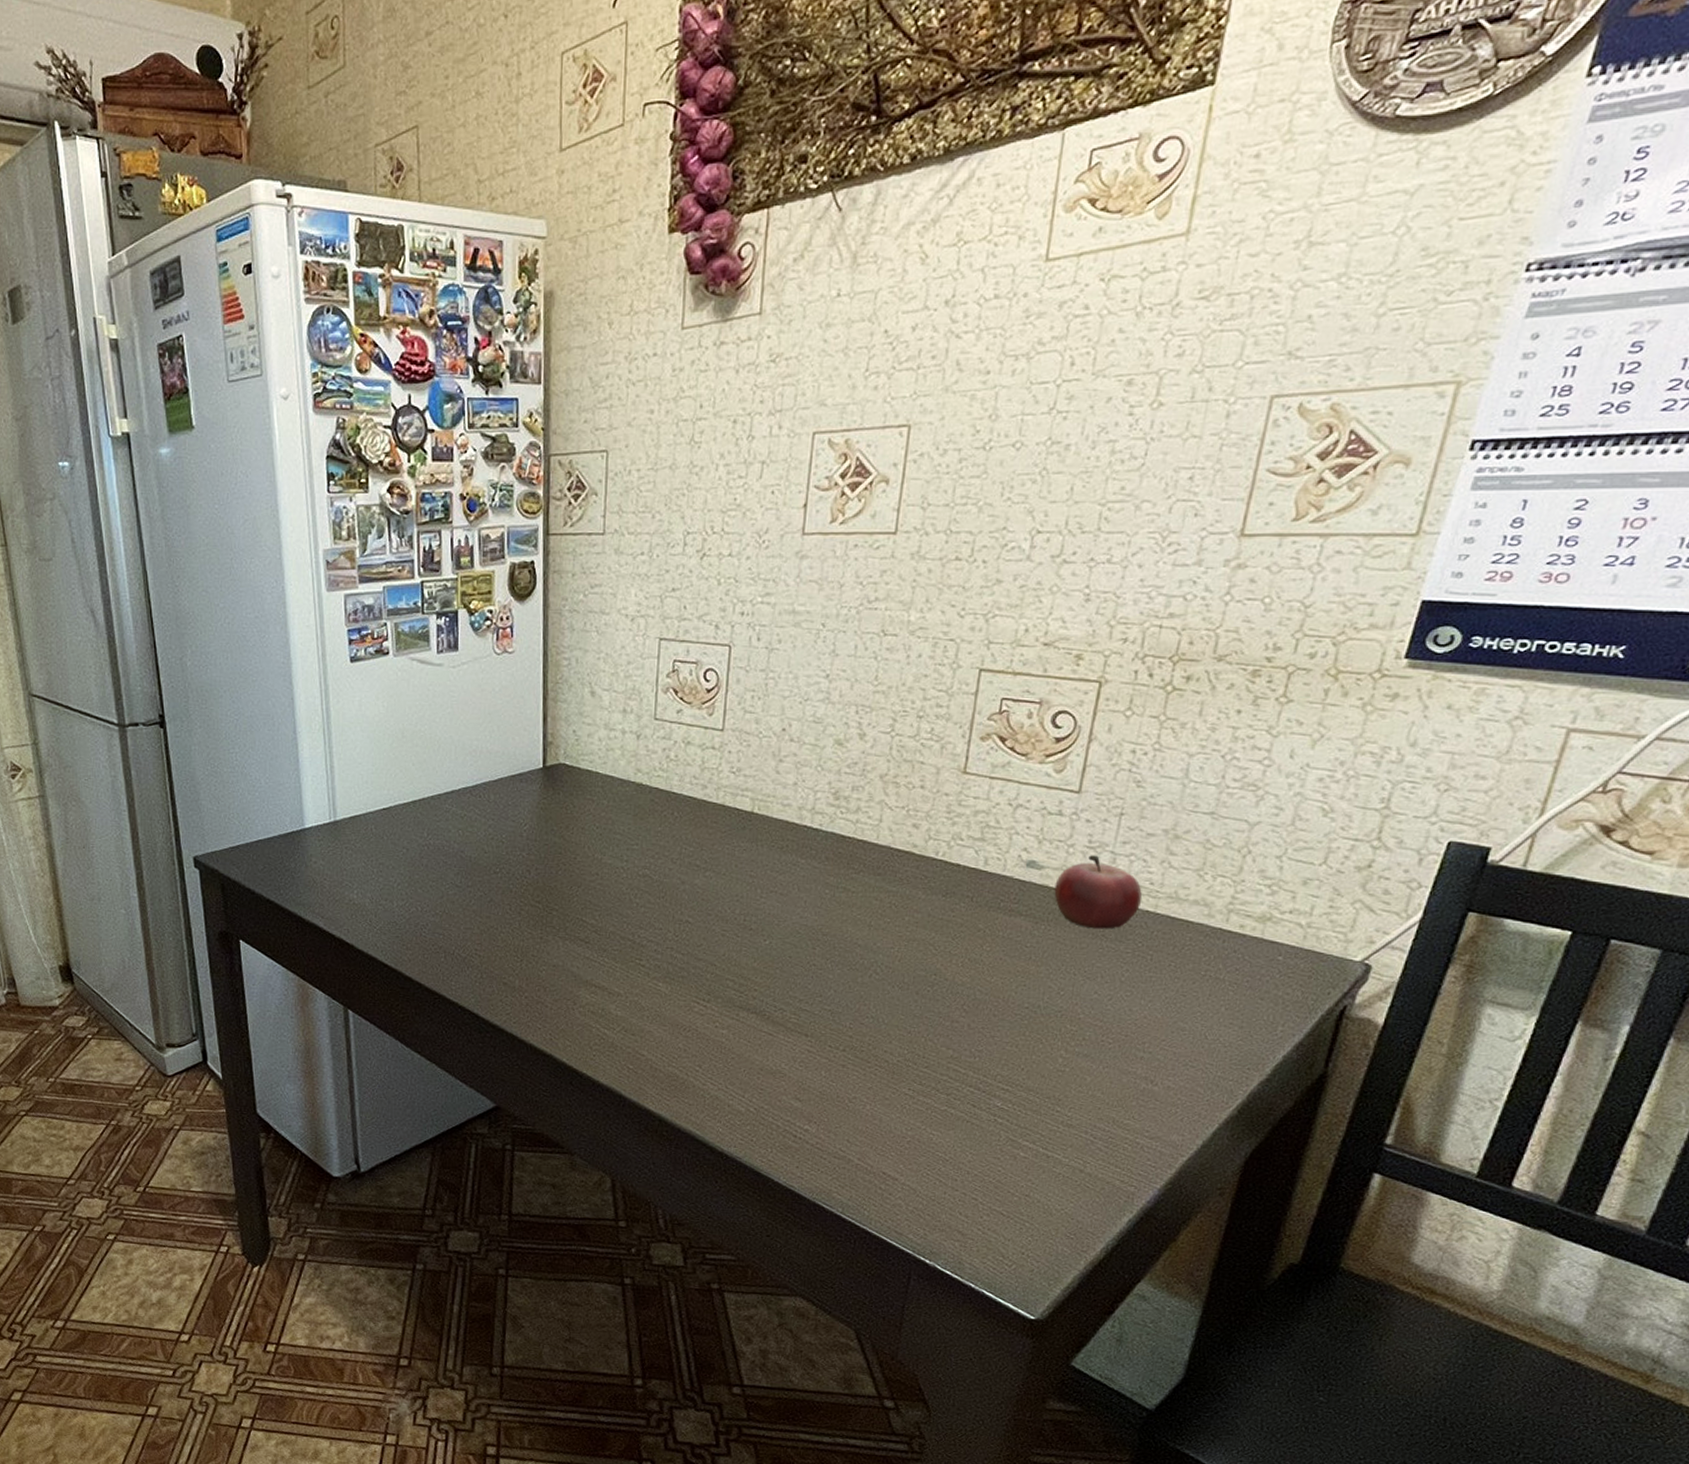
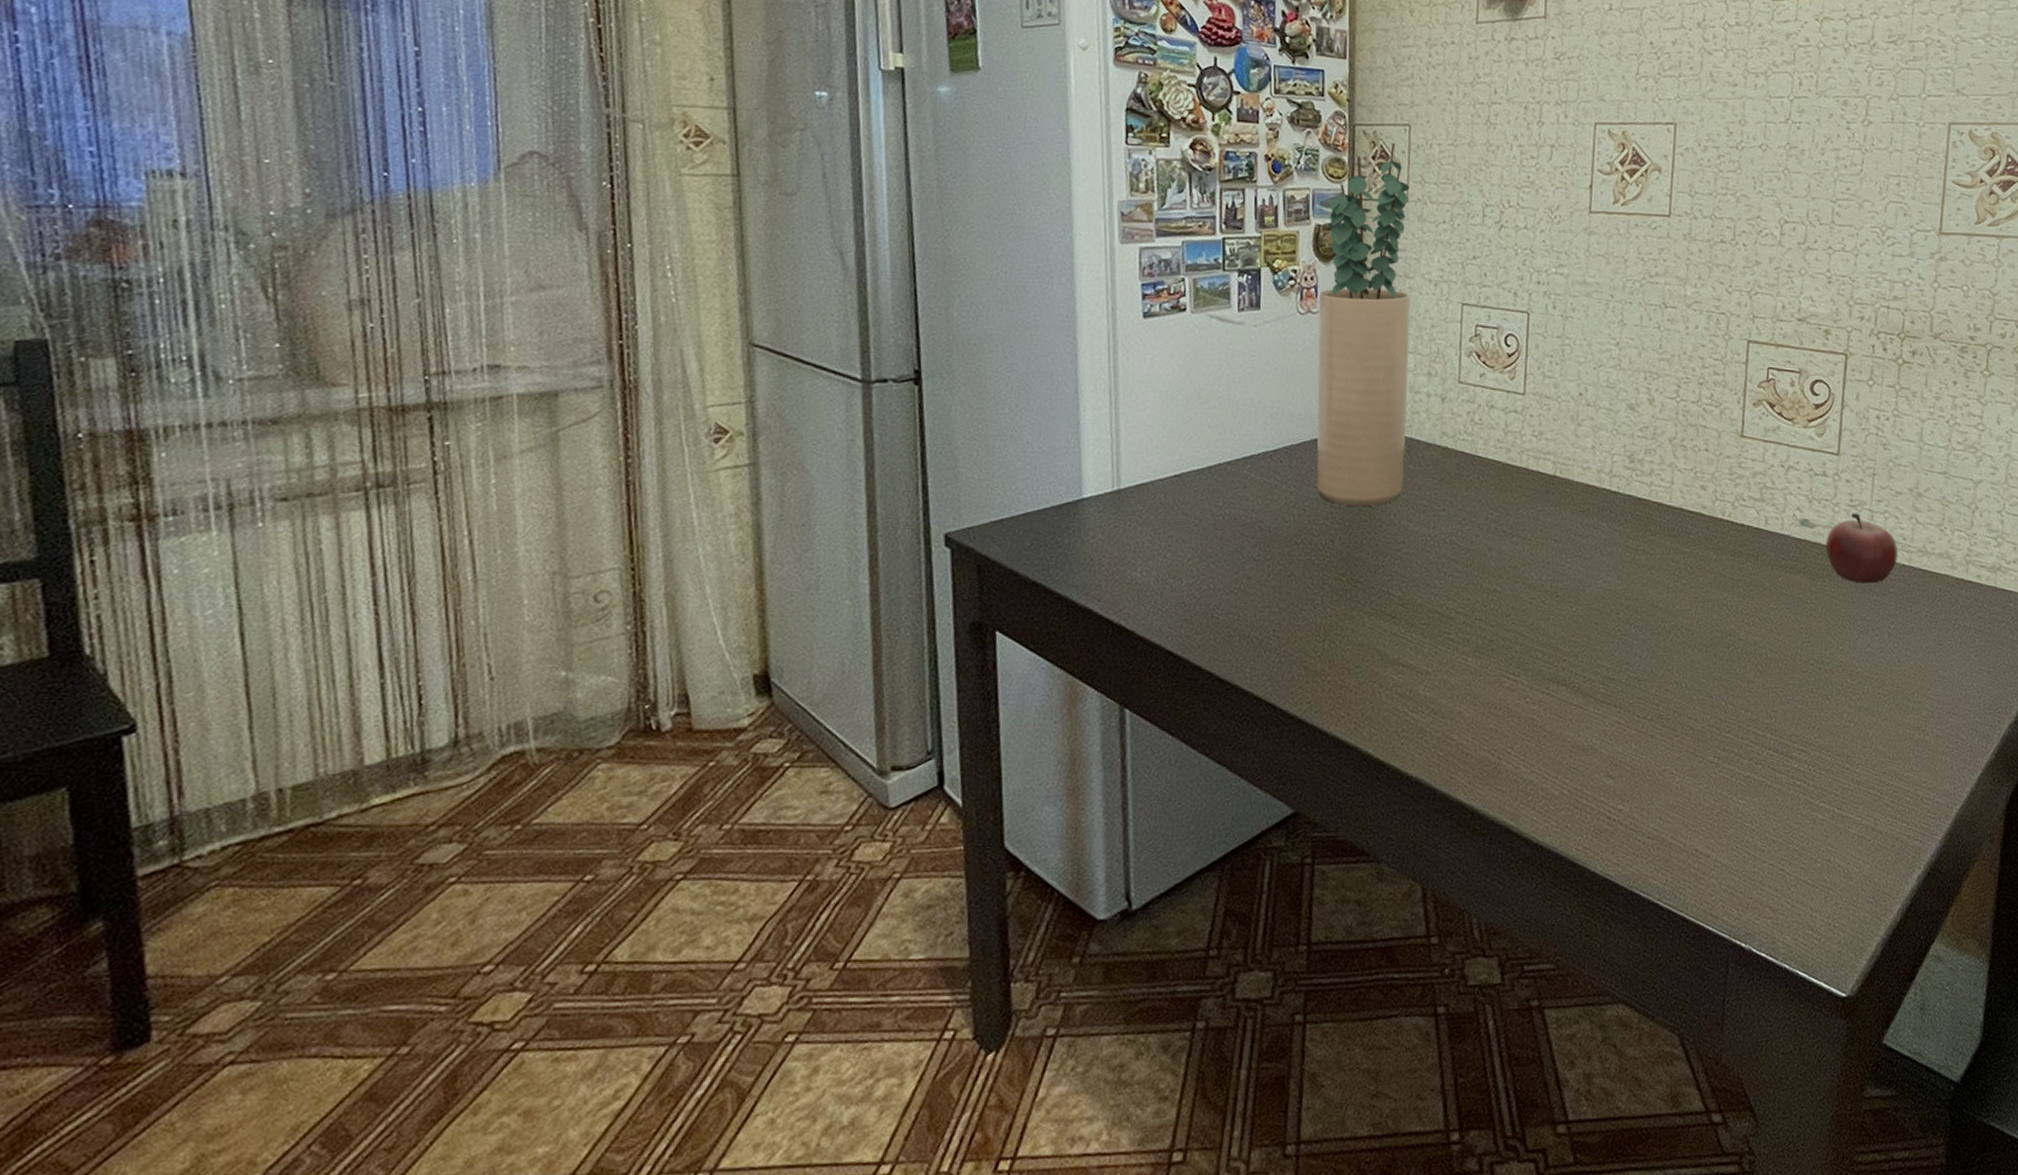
vase: none [513,471,607,839] -> present [1316,142,1410,506]

